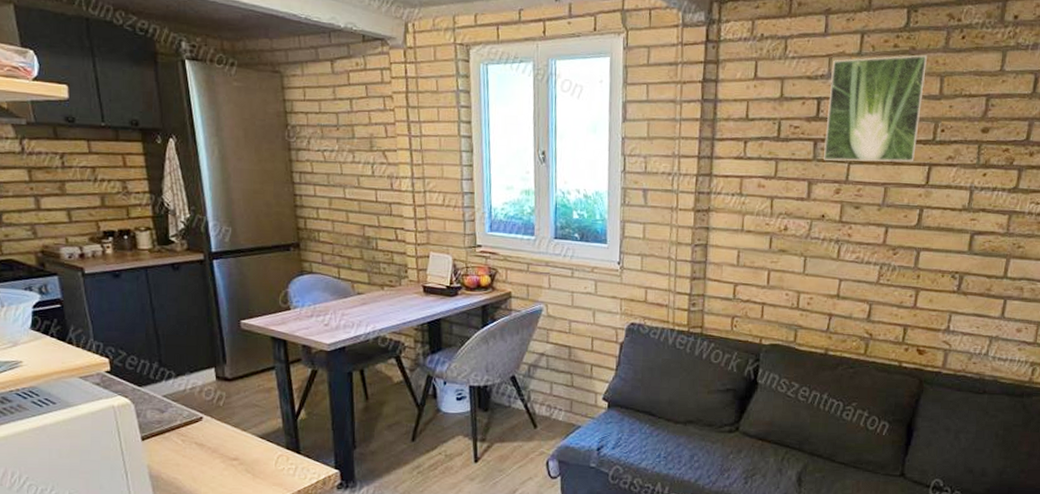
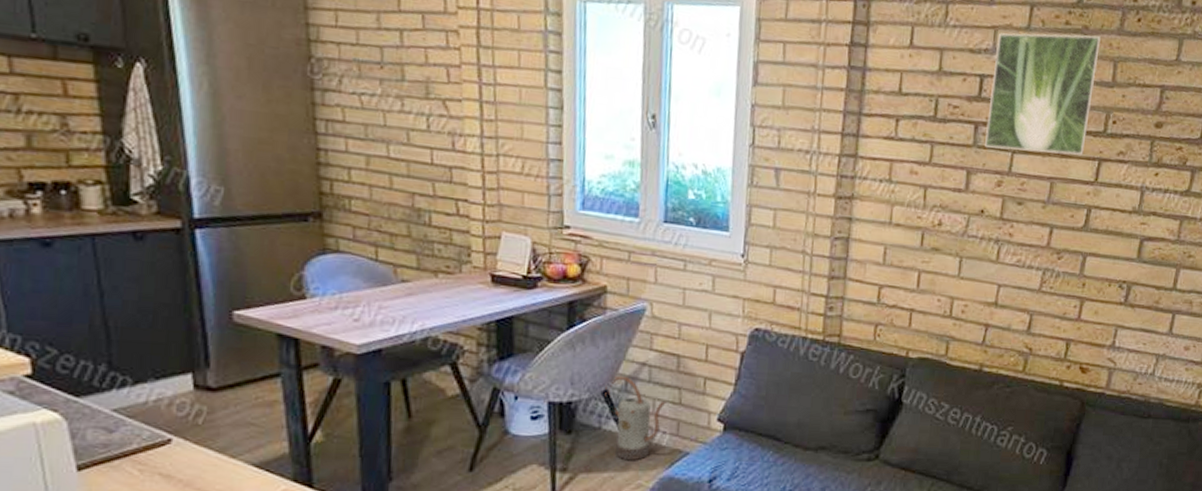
watering can: none [513,364,561,433] -> present [605,375,666,461]

